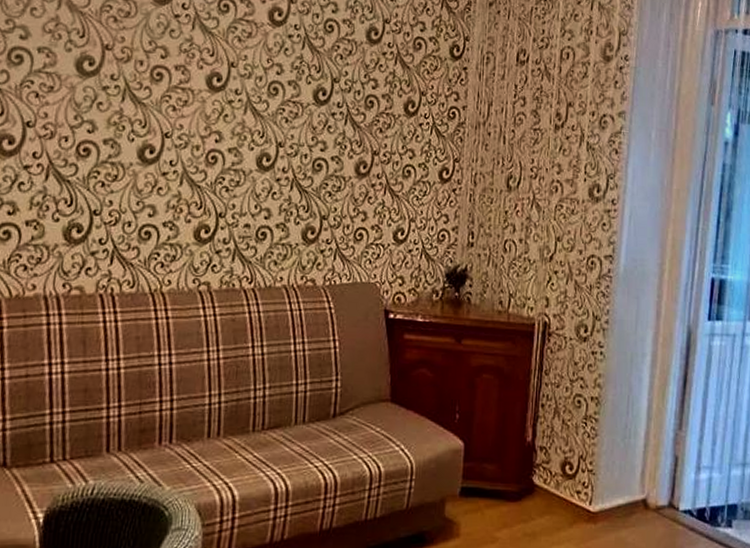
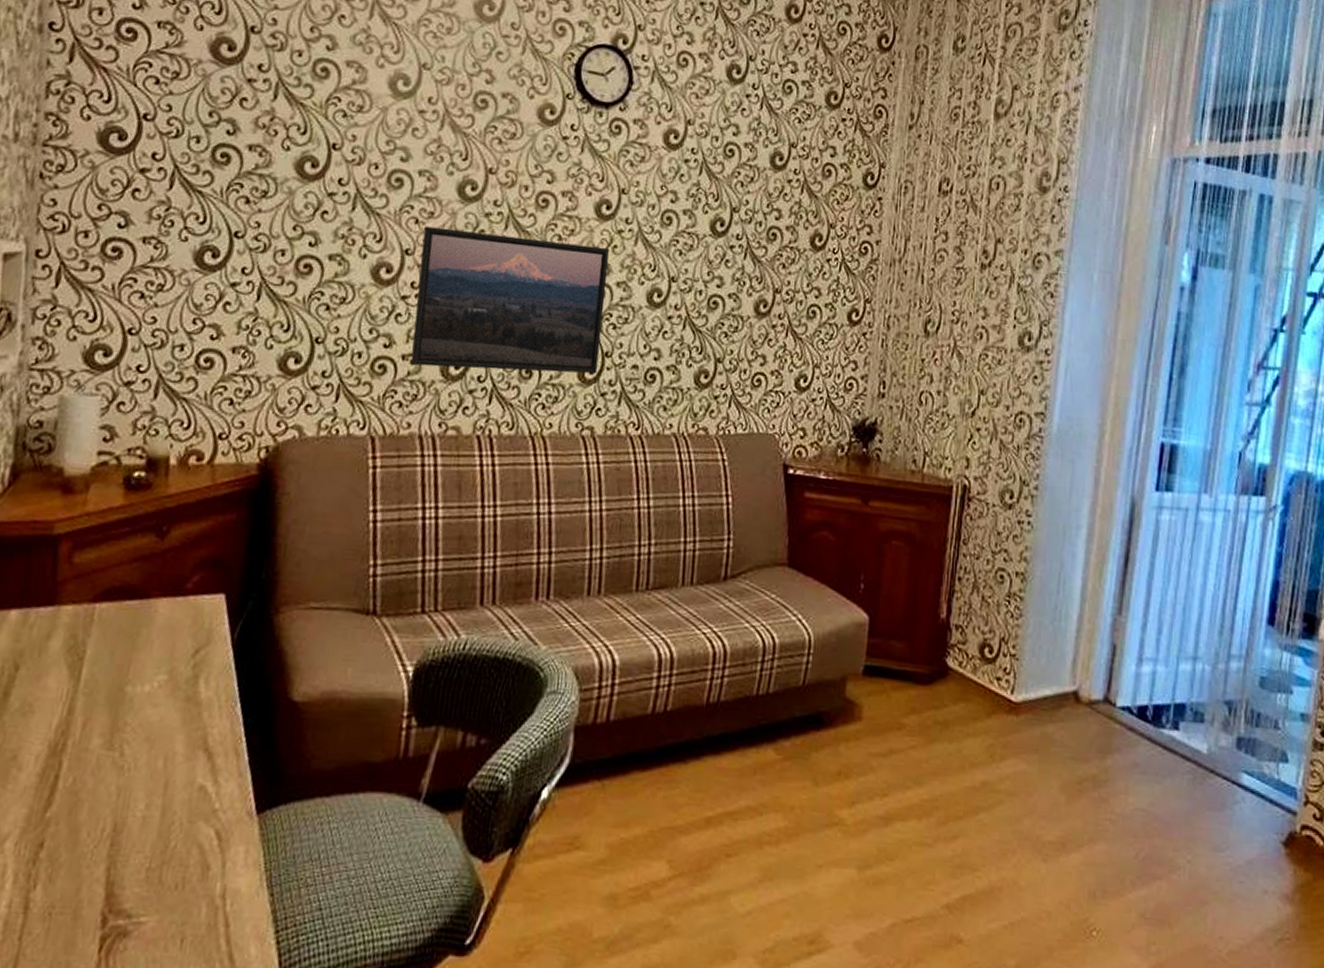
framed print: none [34,99,221,234] -> present [410,226,610,374]

